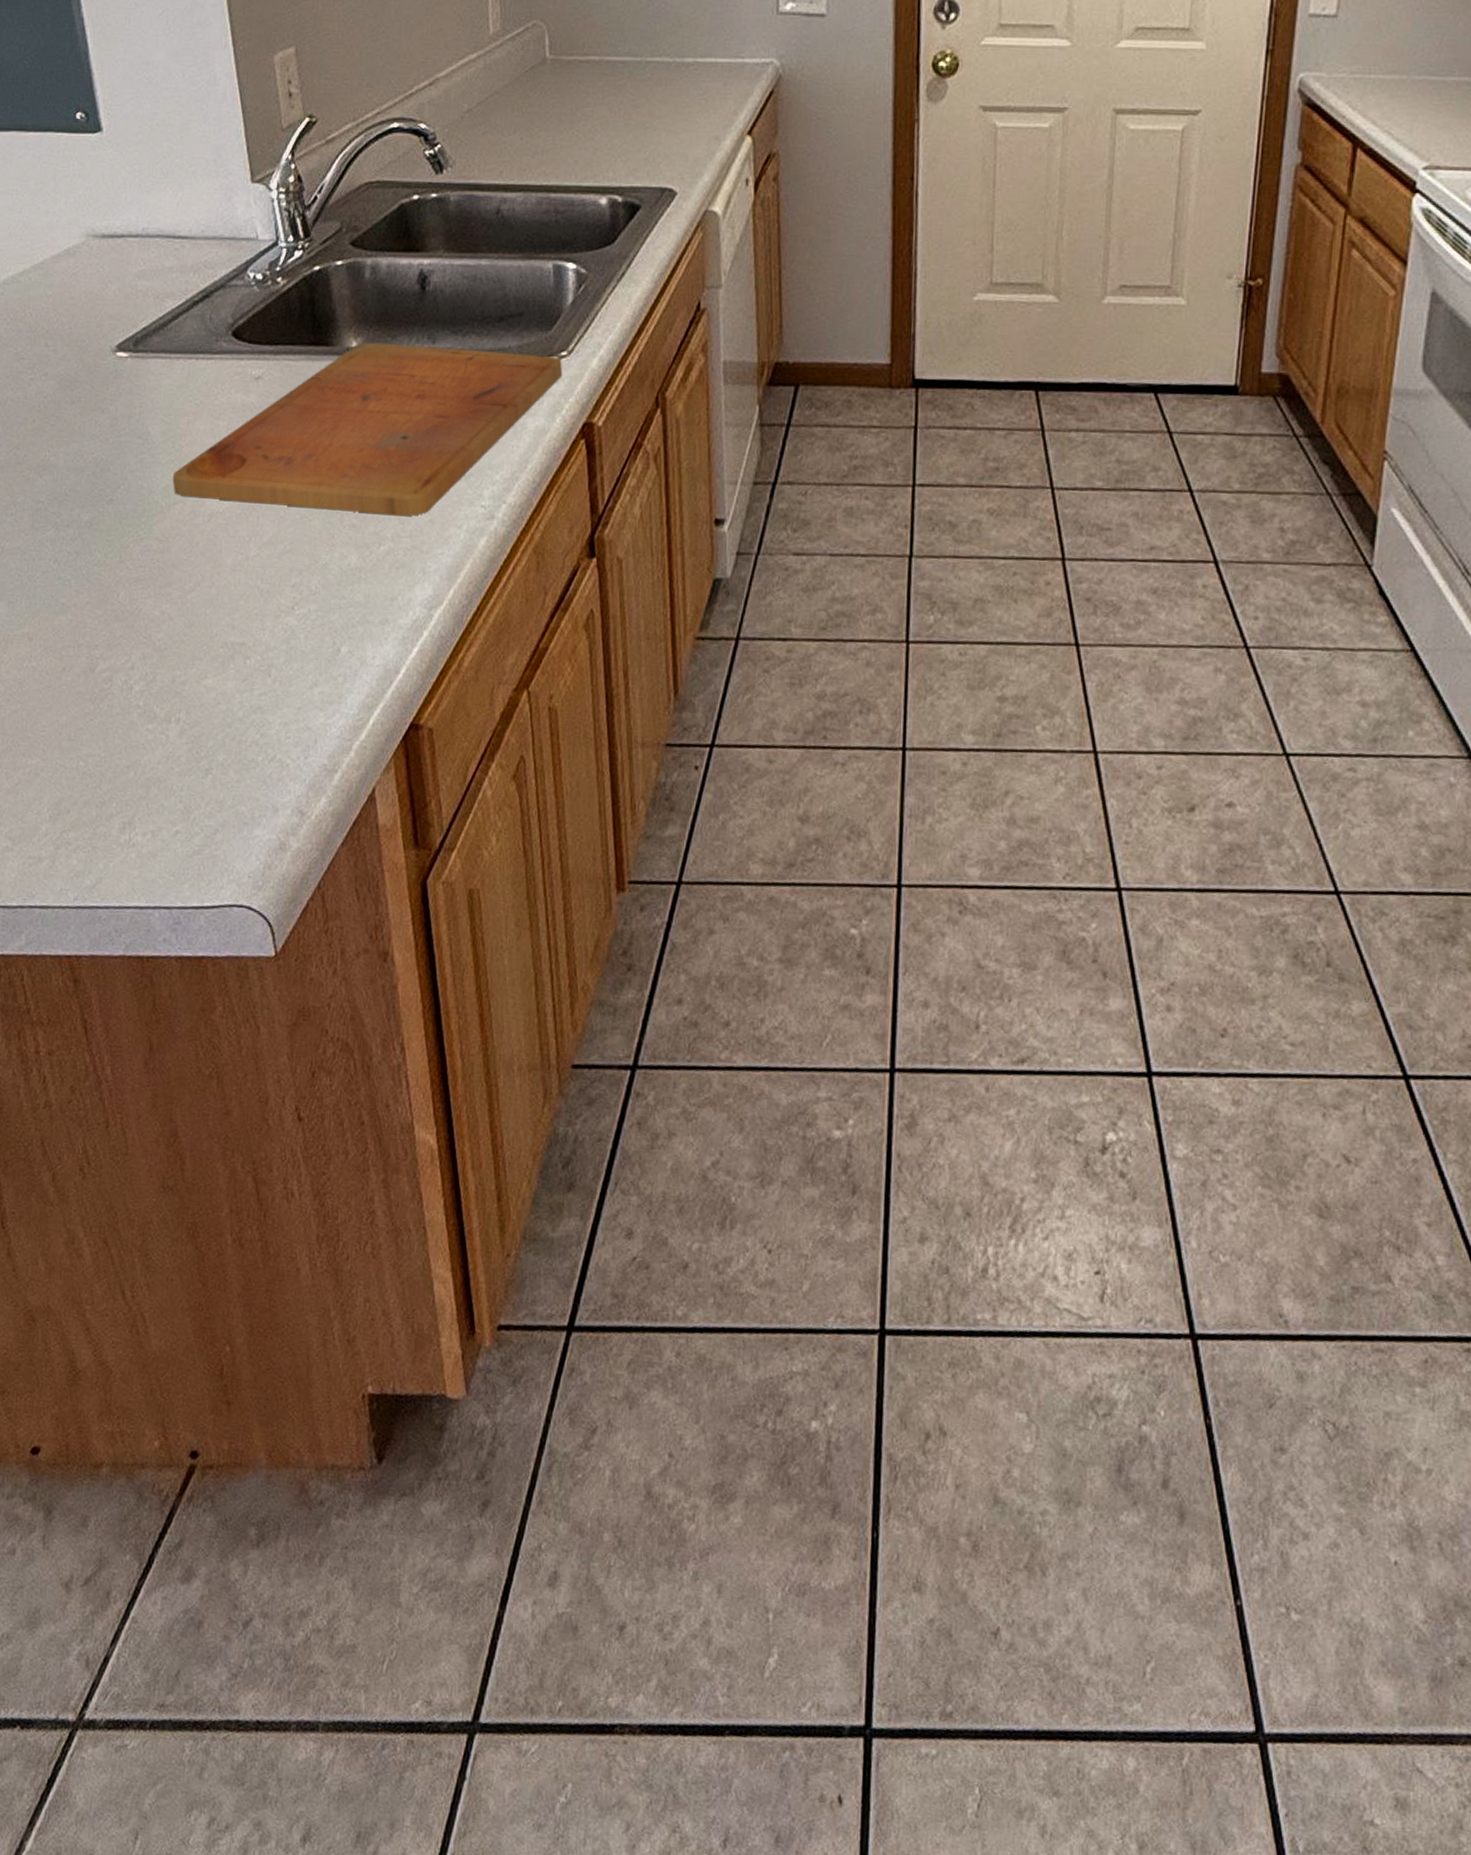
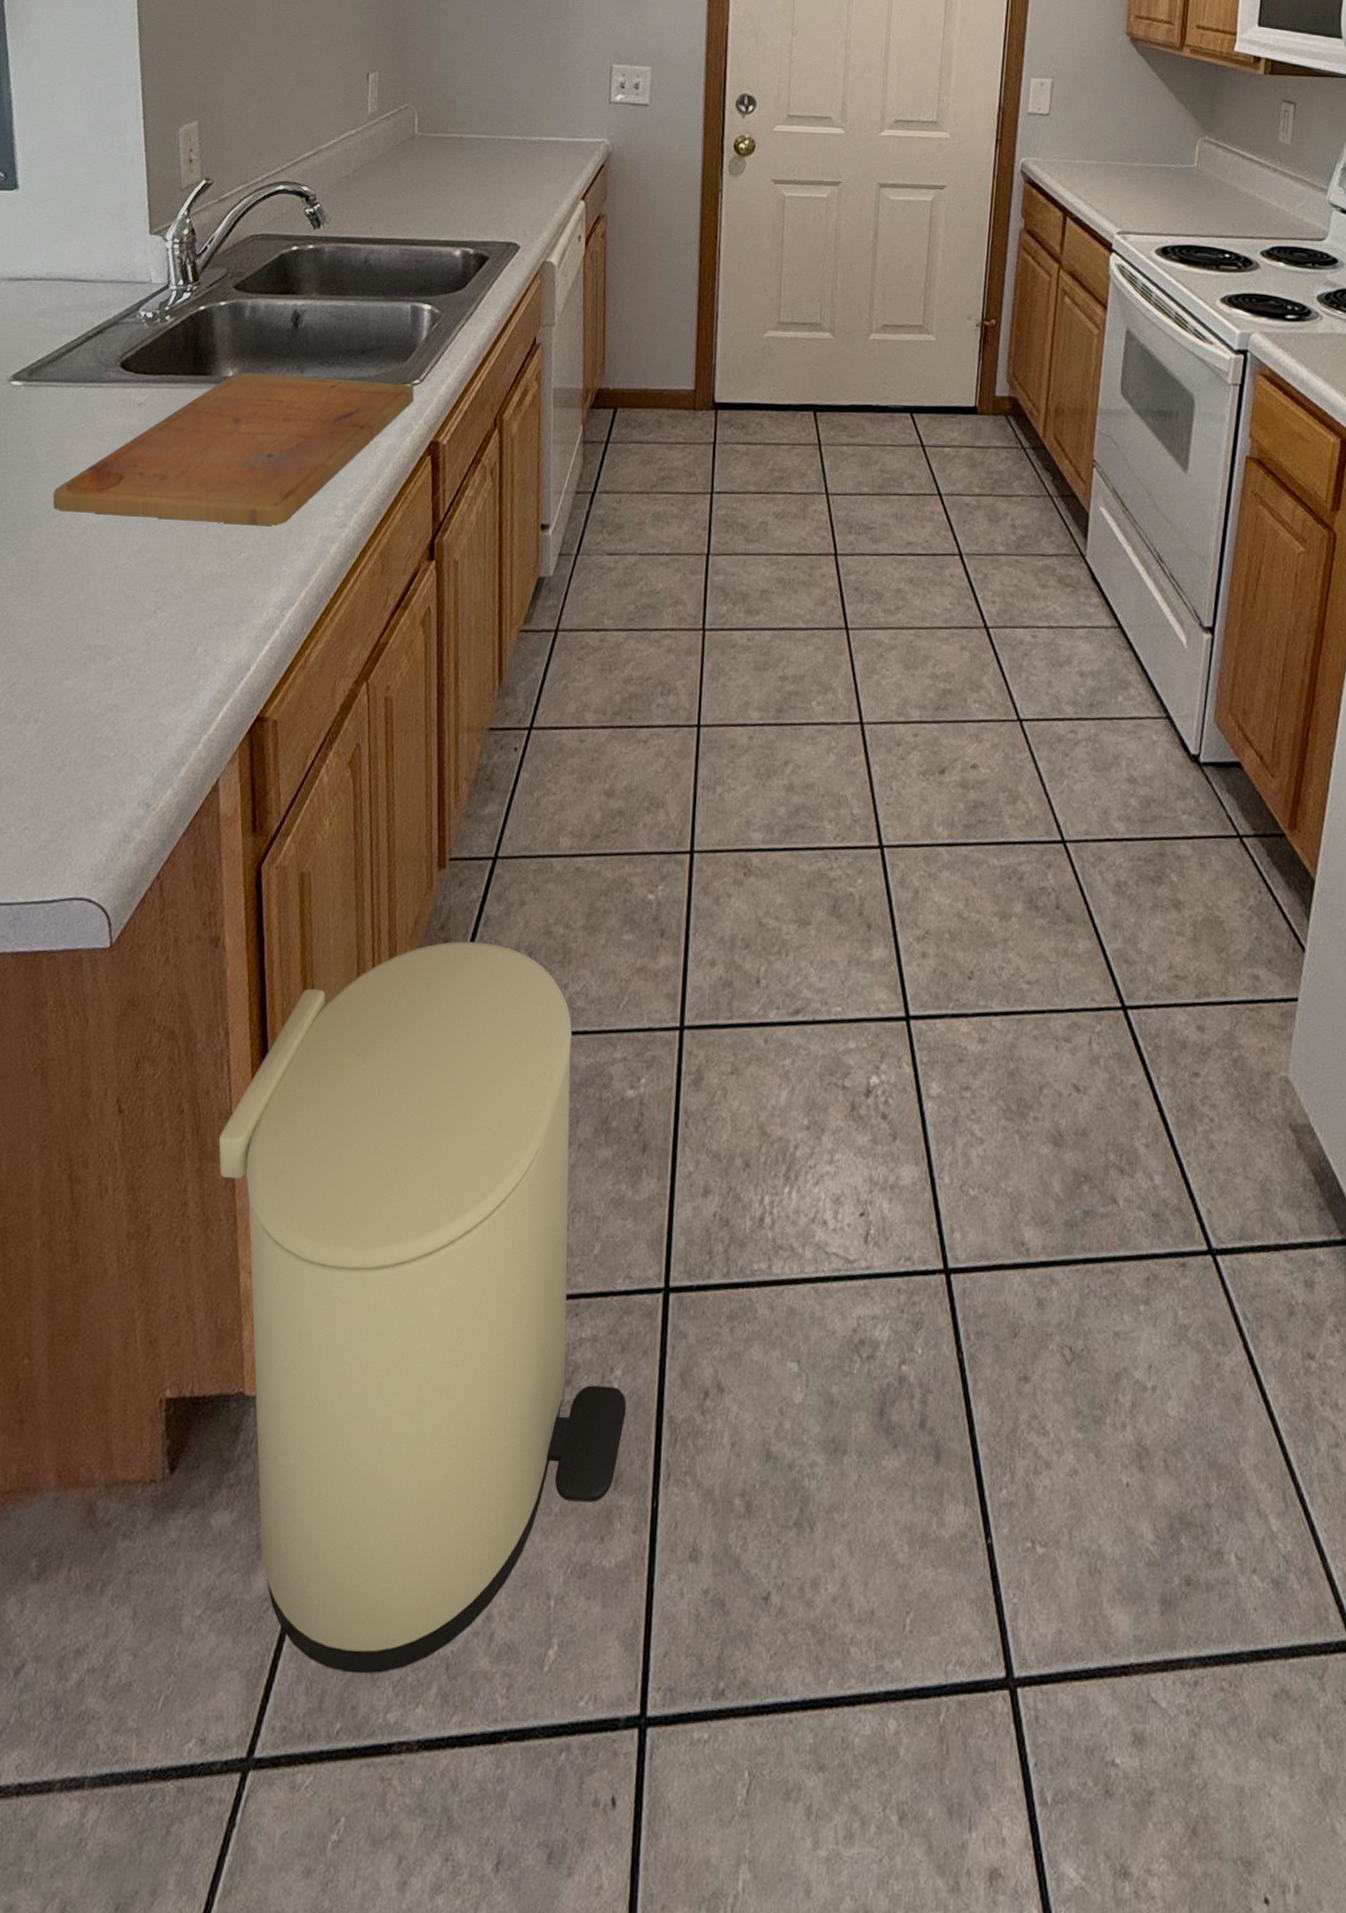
pedal bin: none [402,968,842,1662] -> present [218,941,627,1674]

